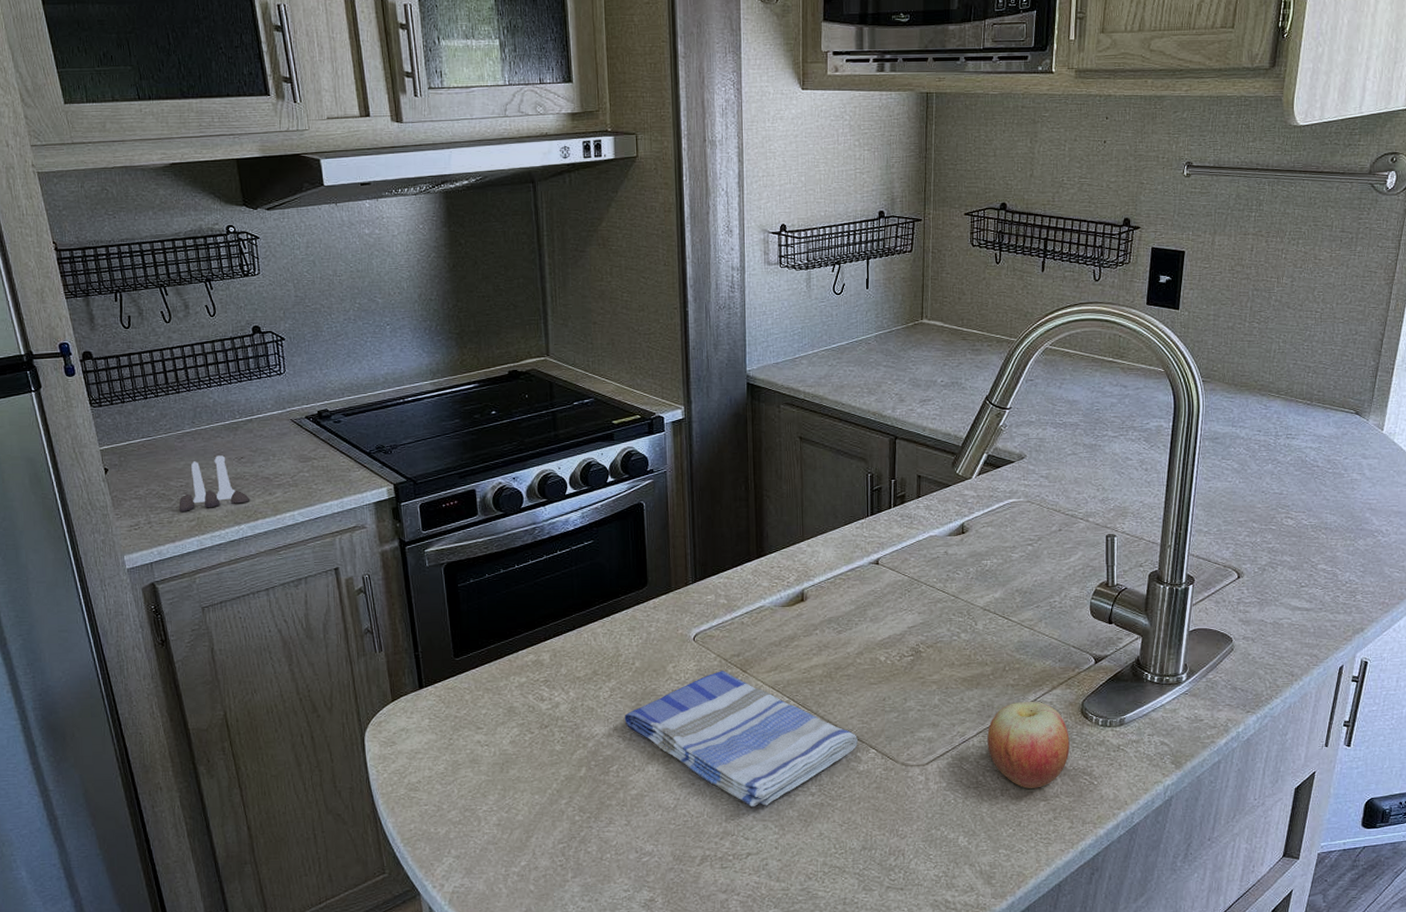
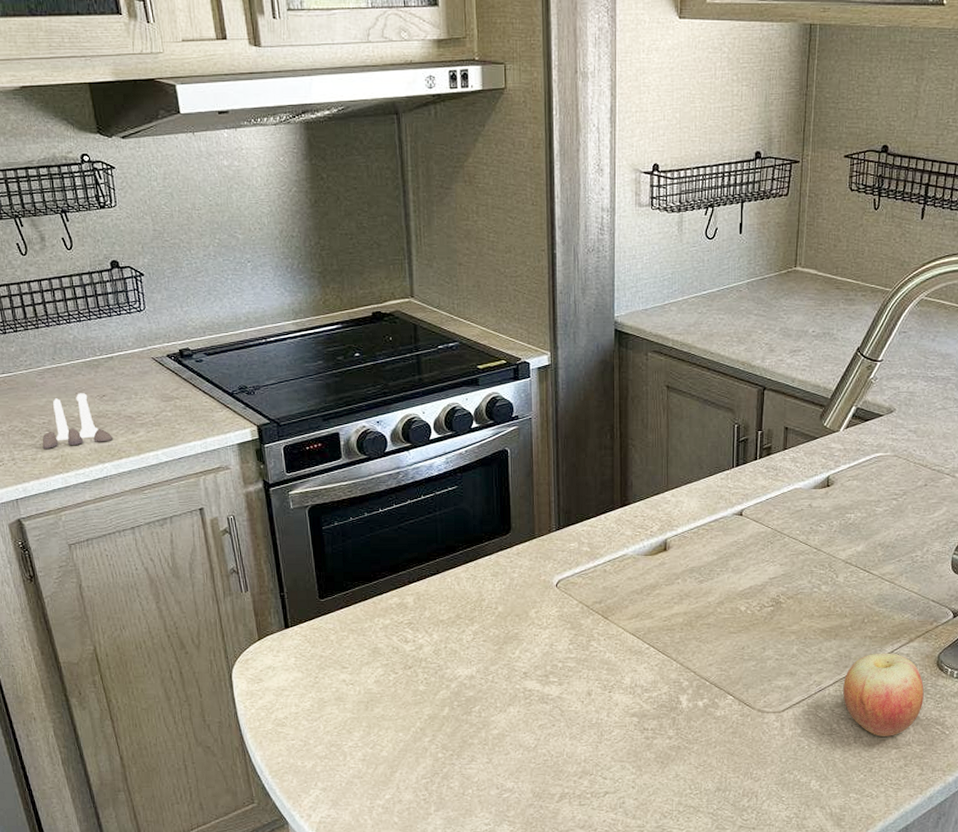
dish towel: present [624,671,858,807] -> none [487,617,716,748]

